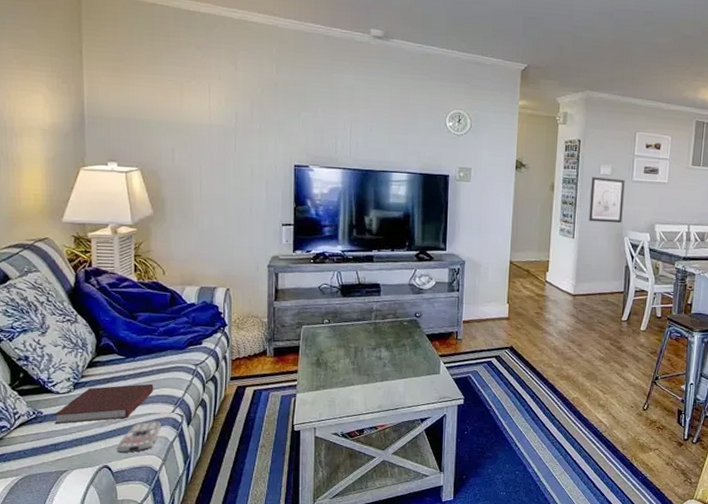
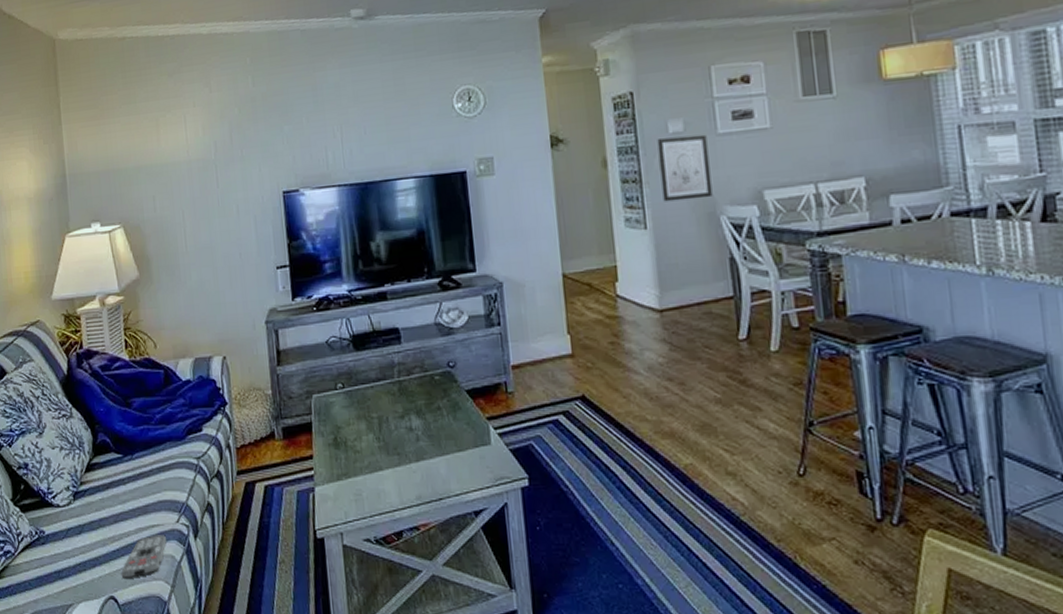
notebook: present [54,383,154,425] -> none [56,486,156,546]

